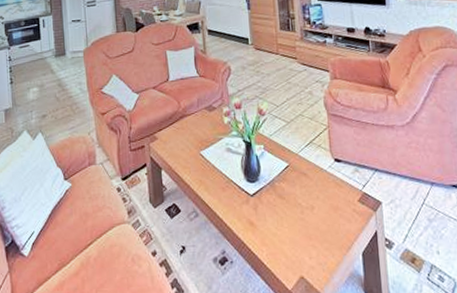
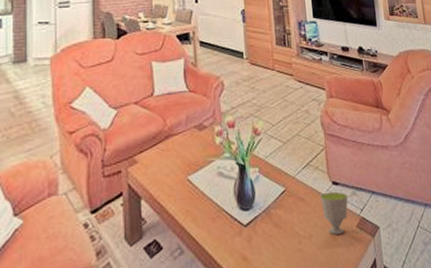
cup: none [323,168,351,208] -> present [320,192,348,236]

